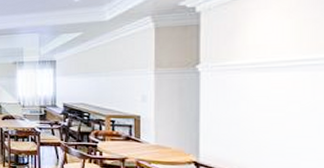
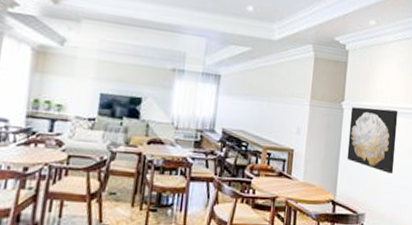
wall art: none [210,65,286,135] -> present [347,107,398,175]

